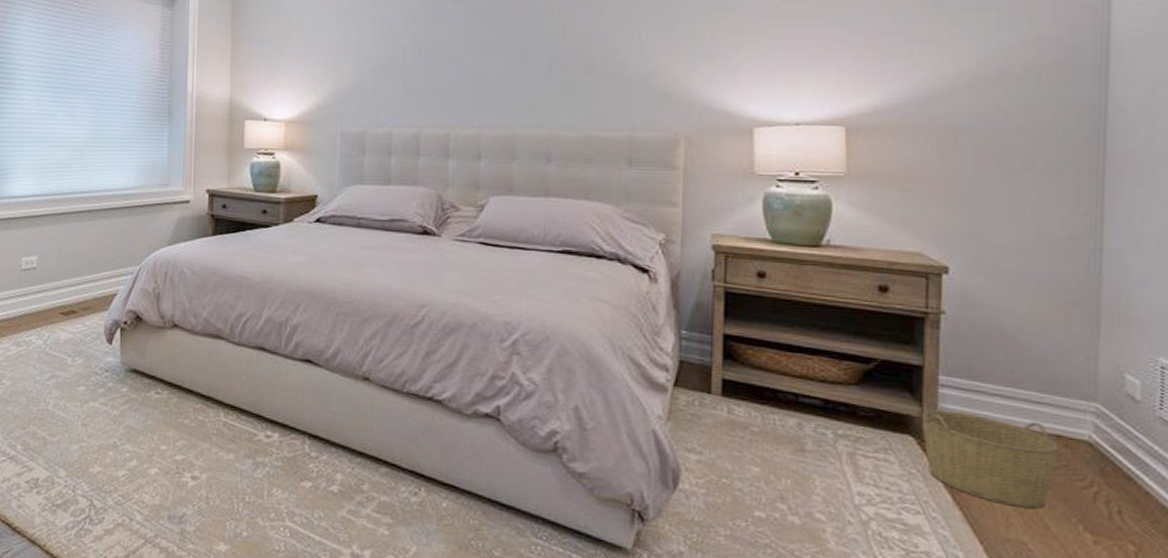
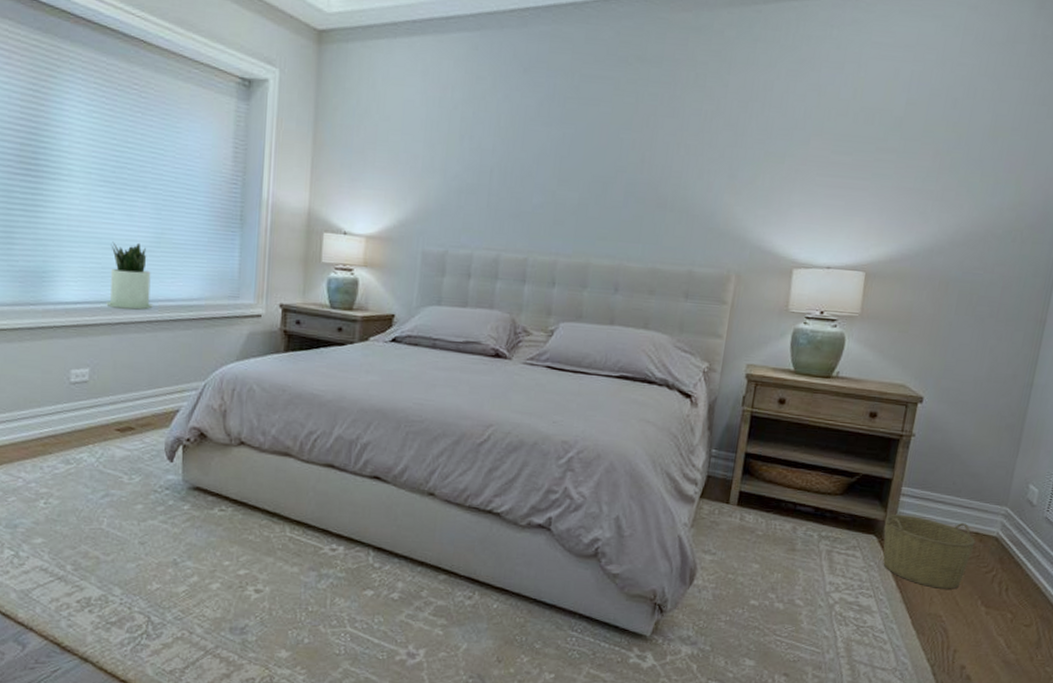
planter: none [52,139,93,202] -> present [106,242,154,311]

